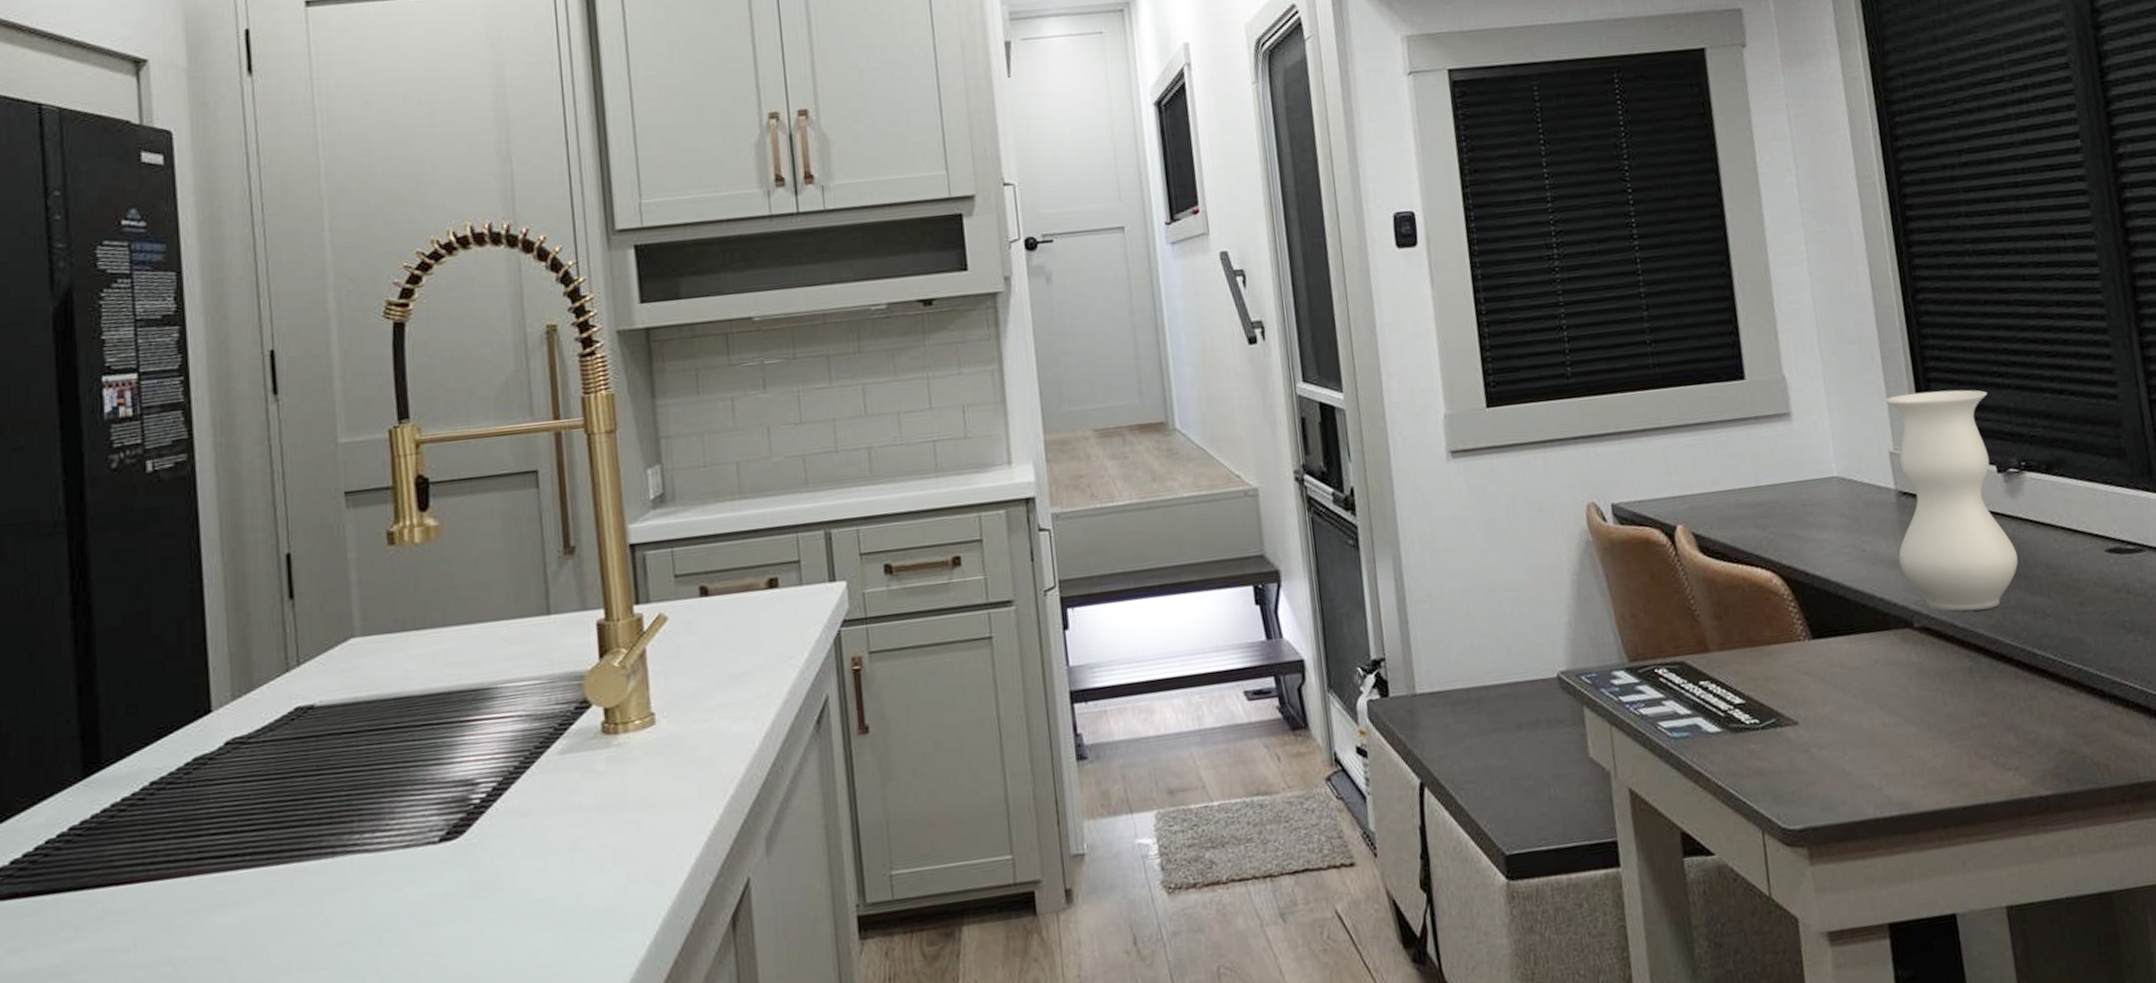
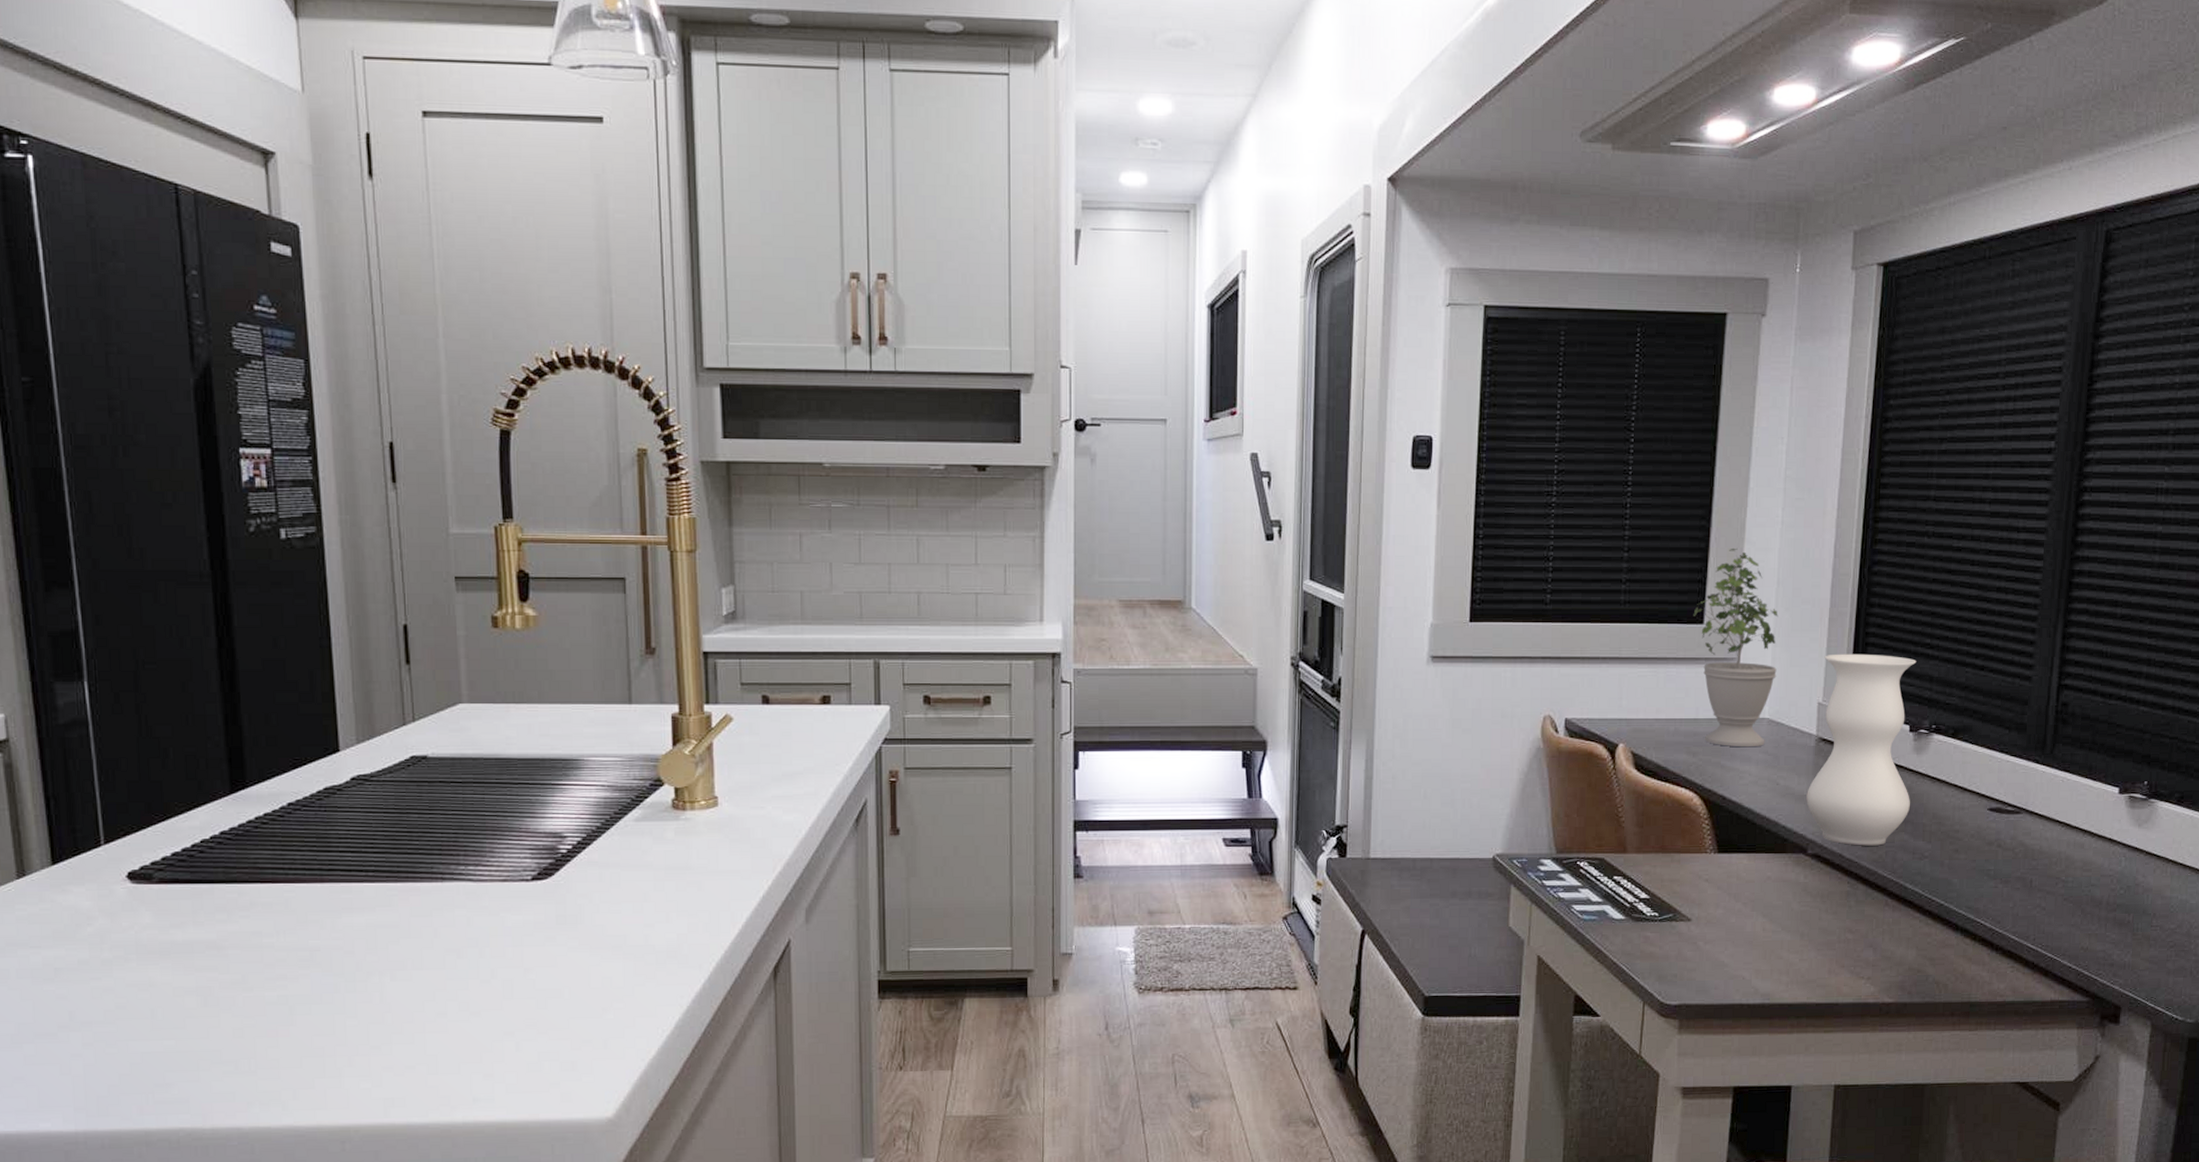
potted plant: none [1731,292,1840,514] -> present [1693,548,1778,748]

